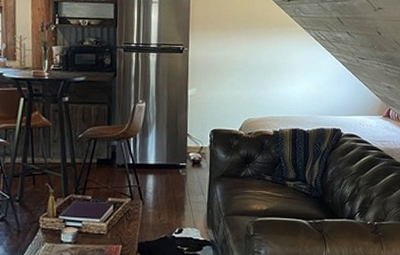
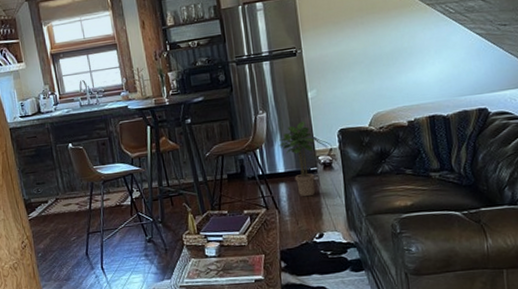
potted plant: none [153,117,188,191] -> present [279,121,316,197]

